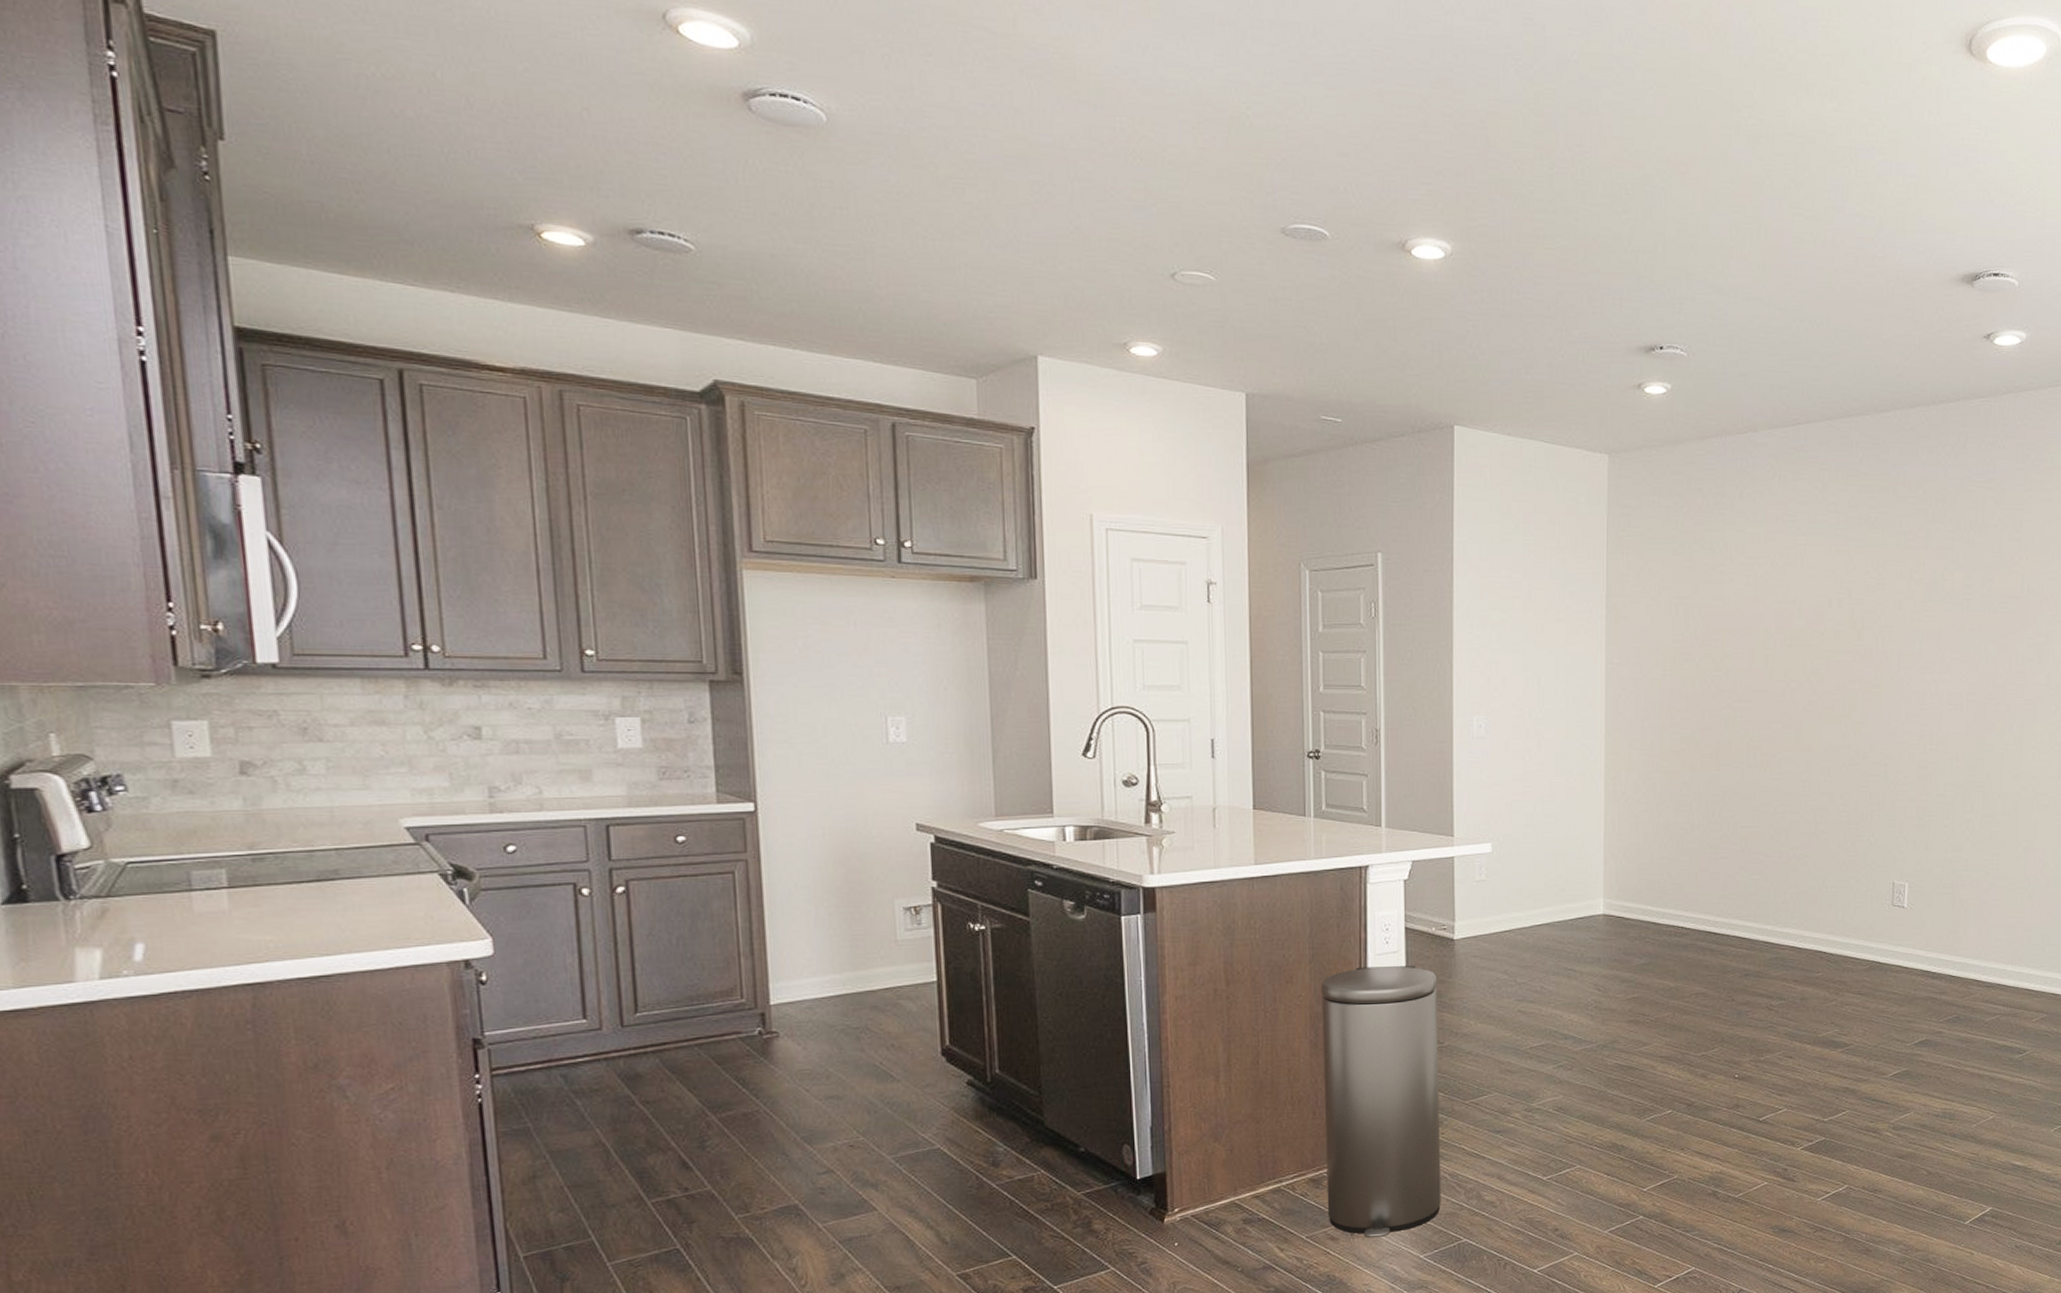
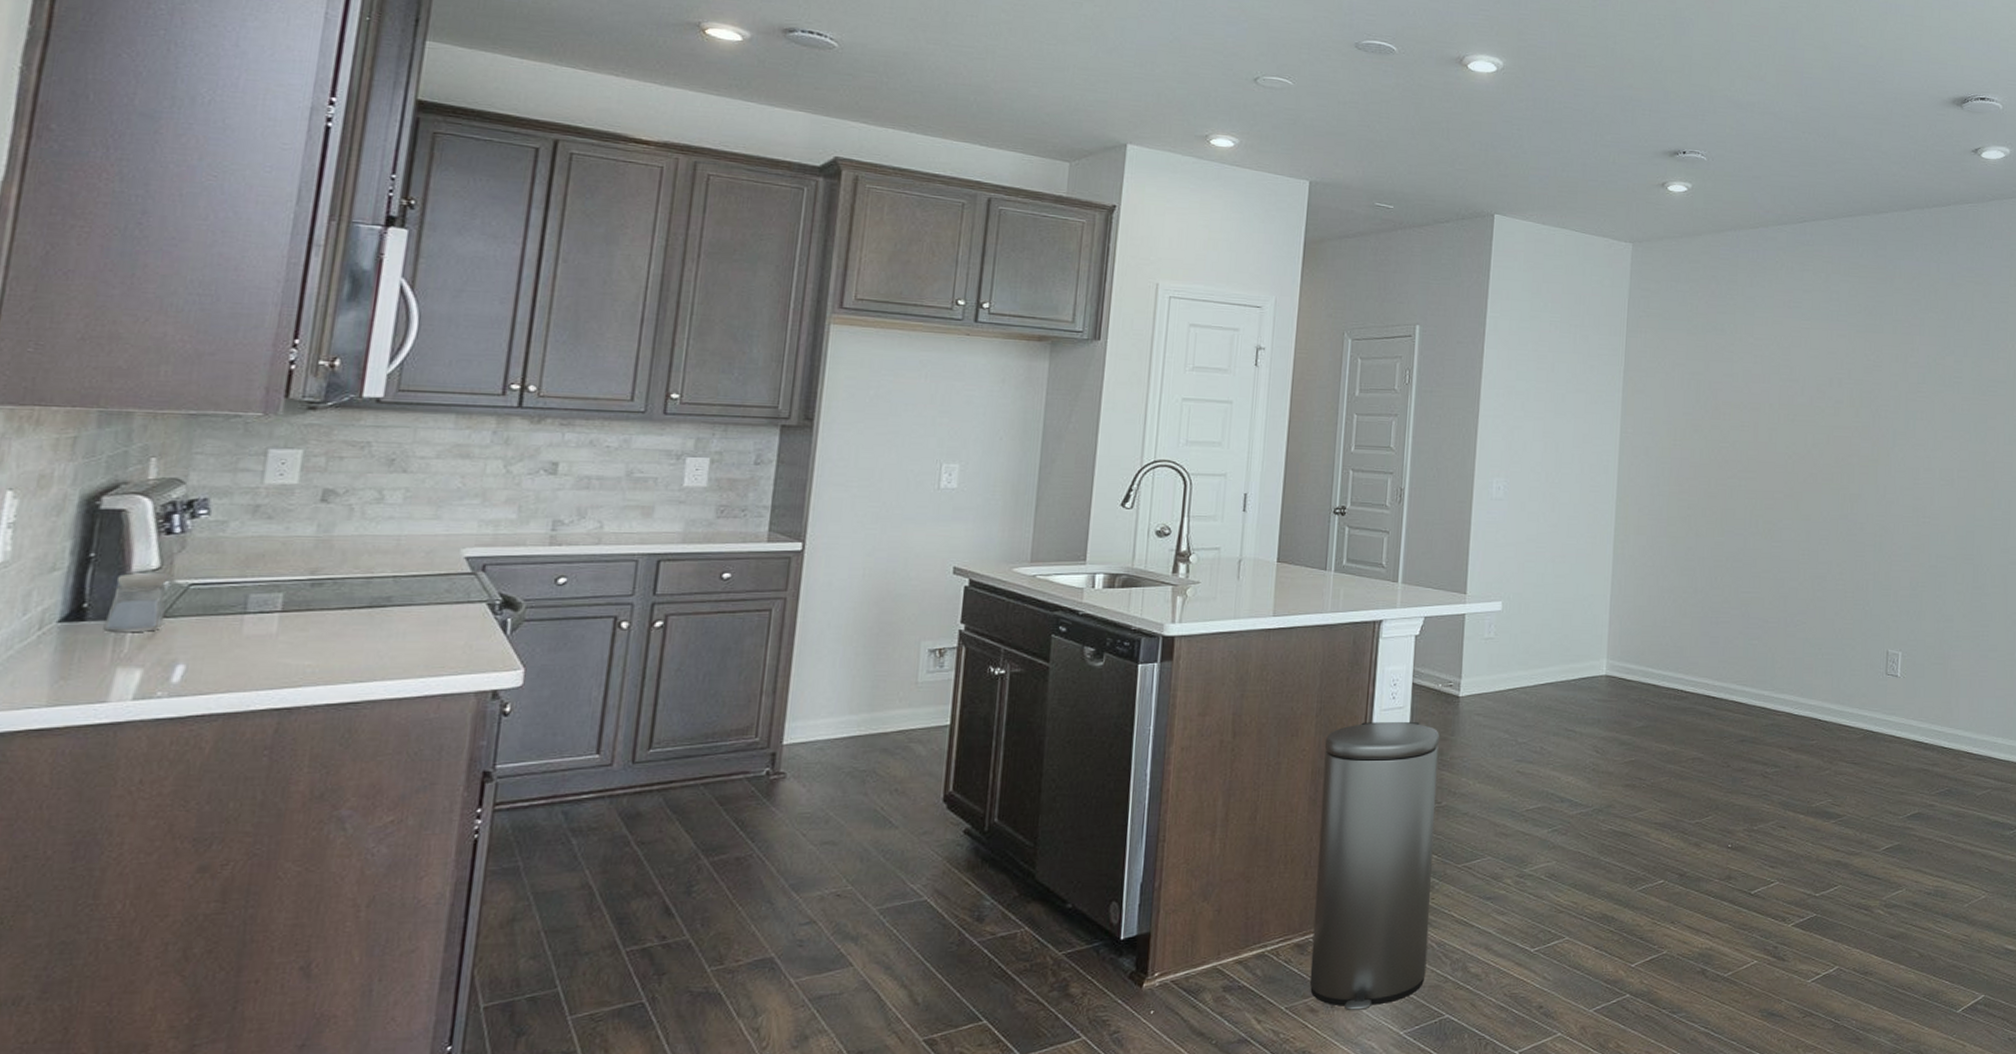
salt shaker: none [49,851,111,914] -> present [103,572,169,633]

